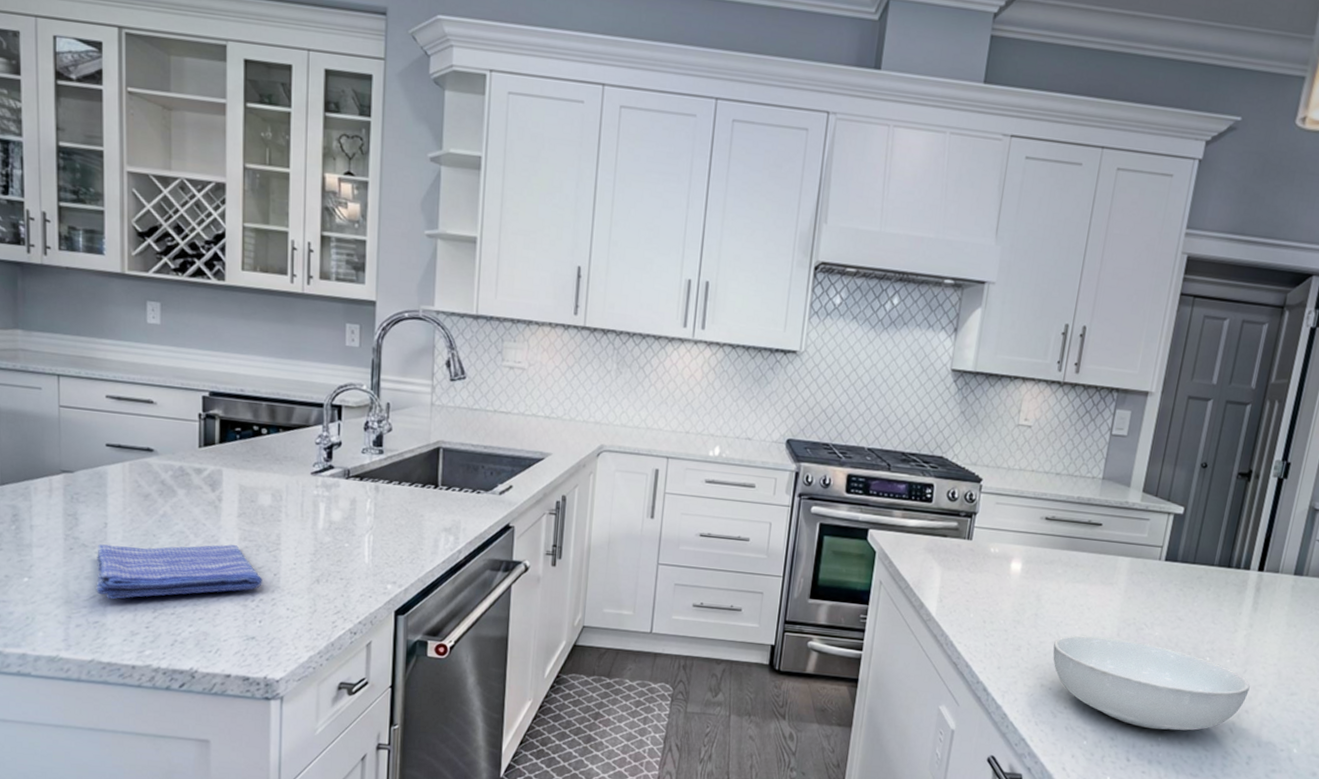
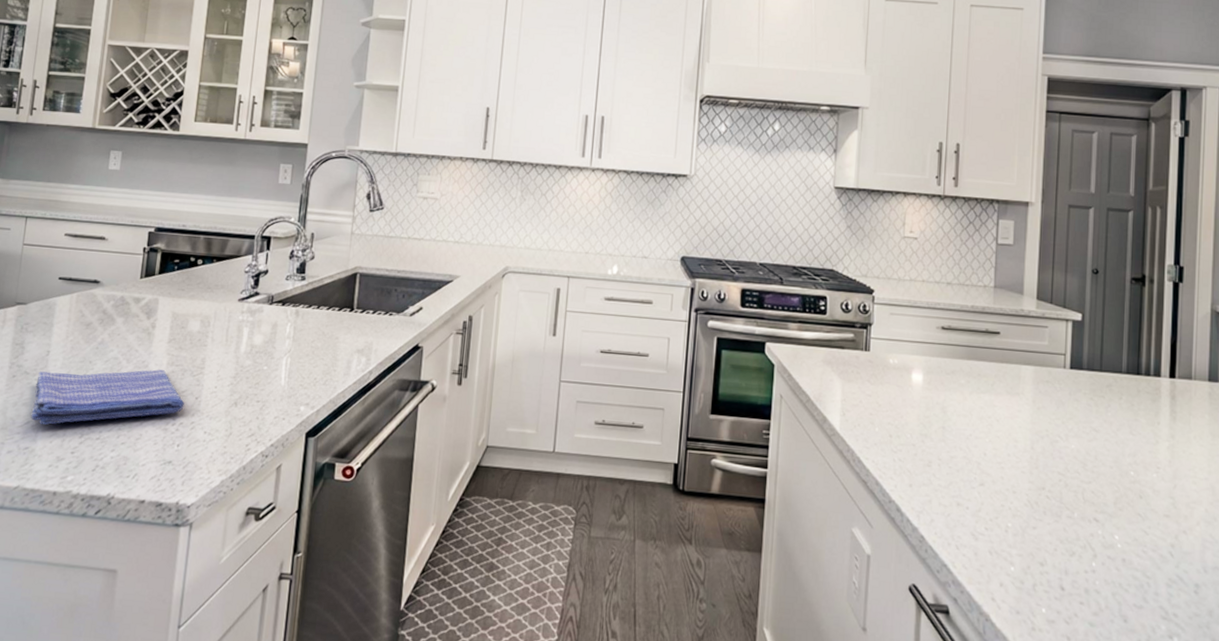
serving bowl: present [1052,635,1250,731] -> none [965,449,1183,555]

